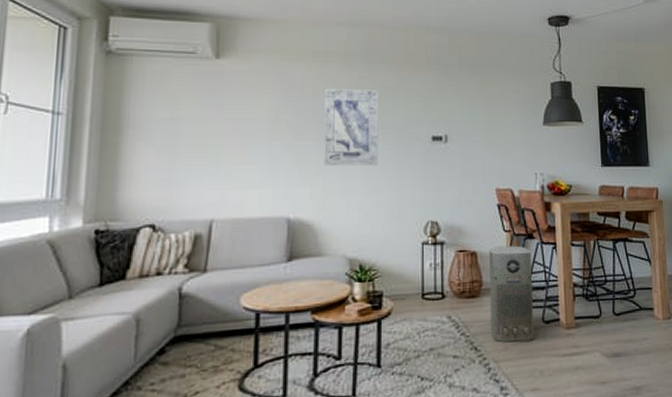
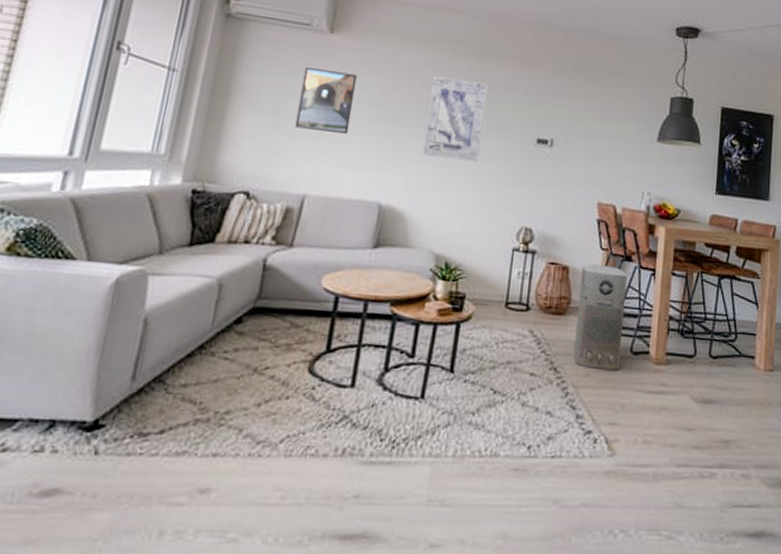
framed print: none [192,95,250,155] -> present [294,67,358,134]

